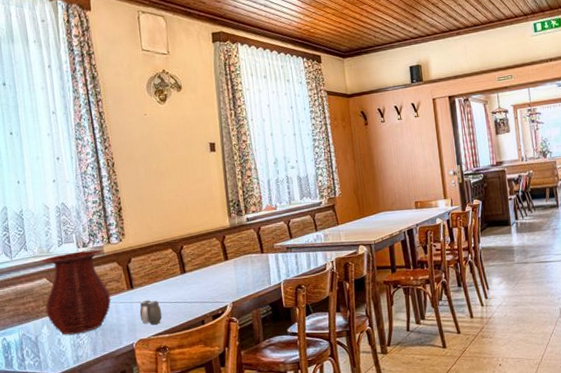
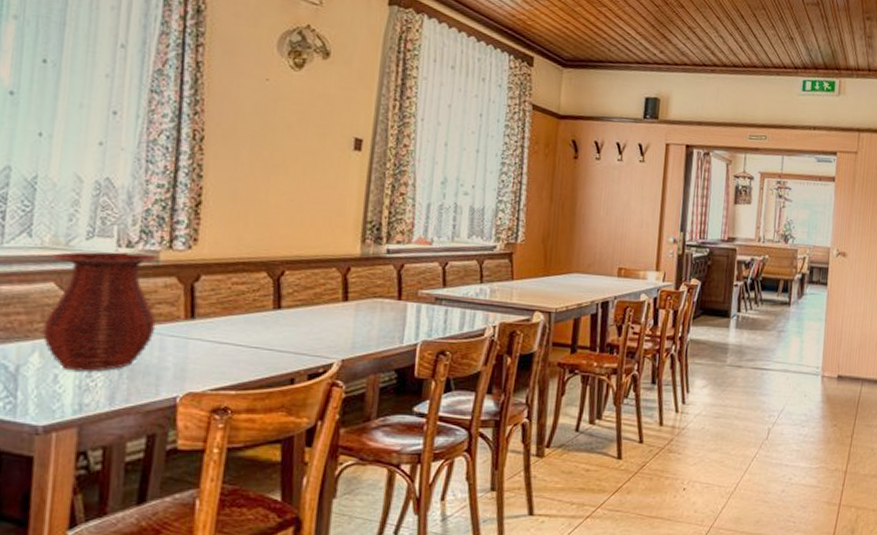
salt and pepper shaker: present [139,299,162,325] -> none [196,337,233,374]

